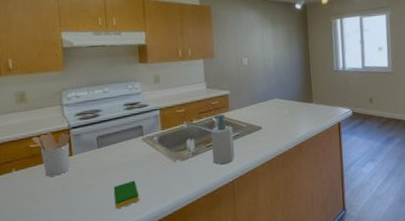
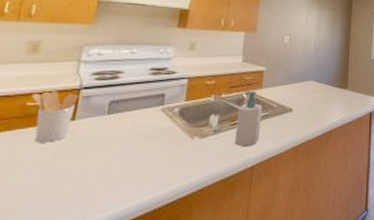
dish sponge: present [113,180,139,209] -> none [109,156,143,191]

